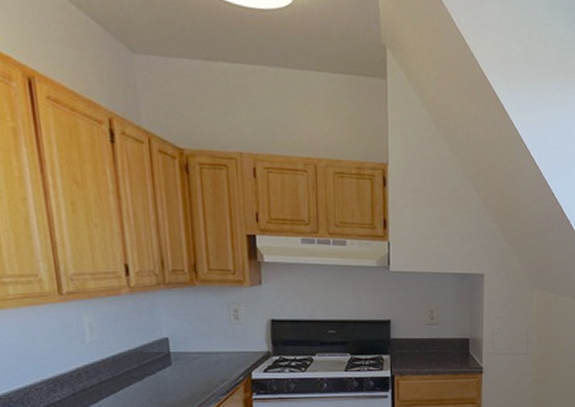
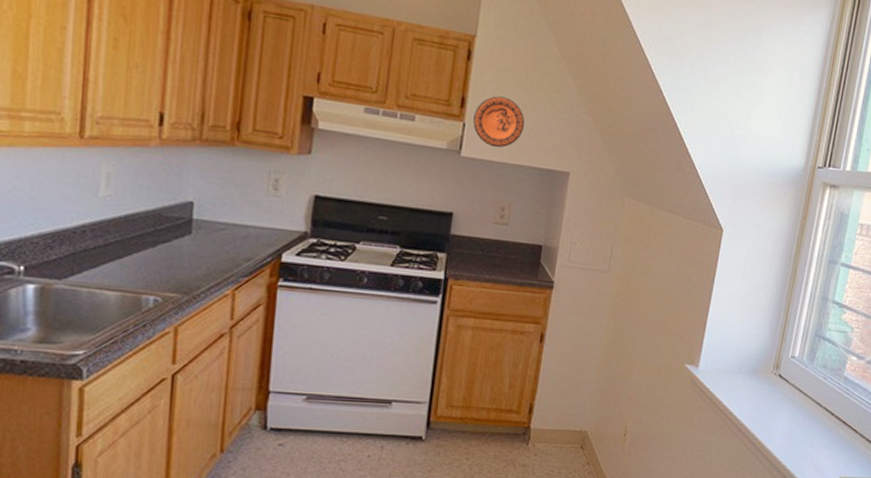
decorative plate: none [396,215,441,260] -> present [473,96,525,148]

